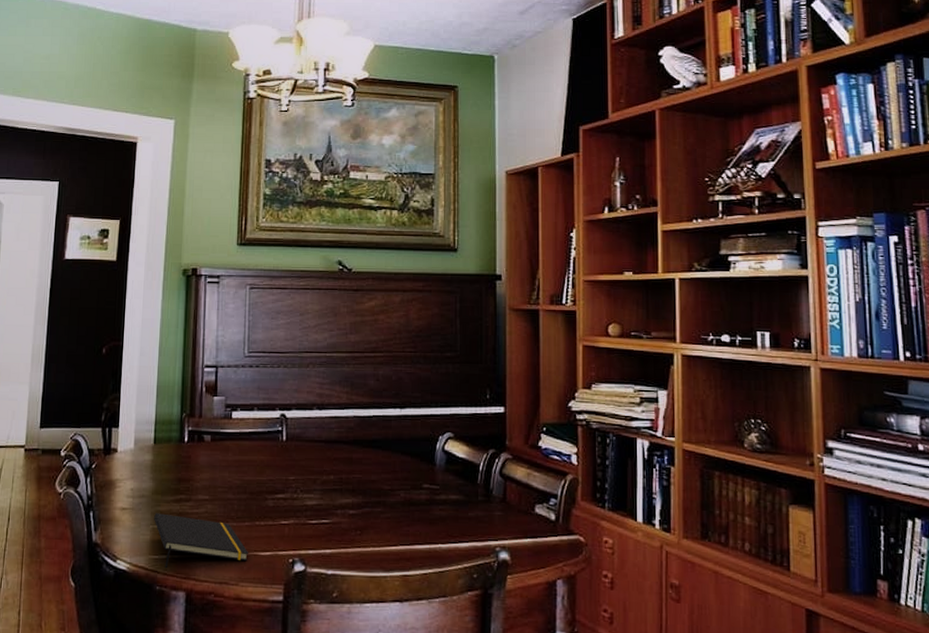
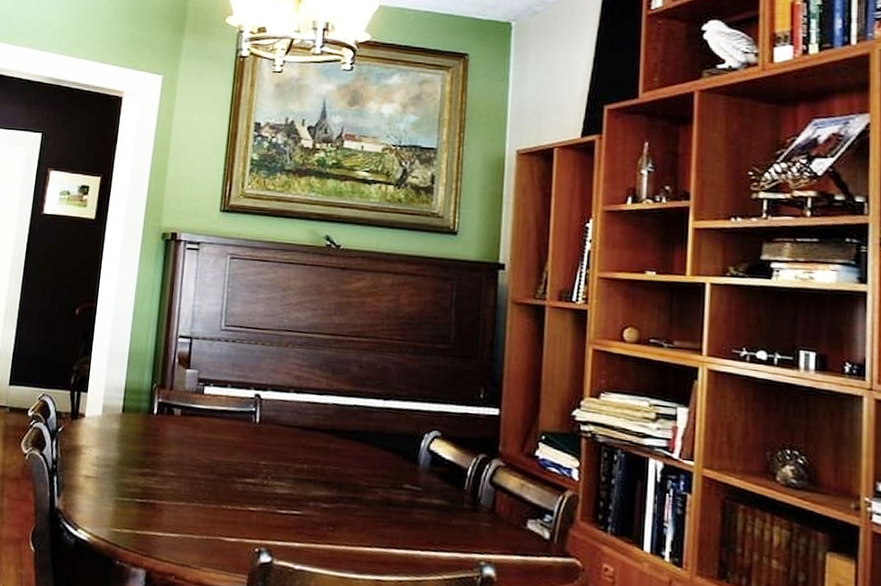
notepad: present [154,513,249,569] -> none [118,485,214,546]

